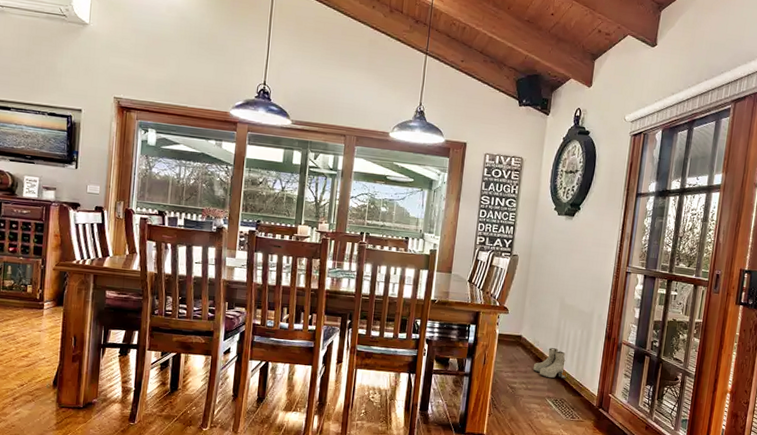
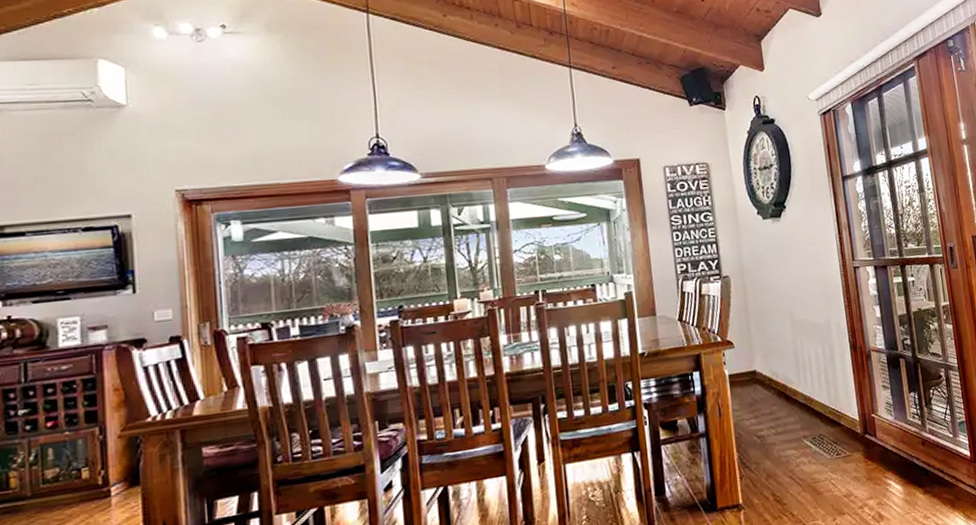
boots: present [533,348,567,379] -> none [777,375,819,414]

